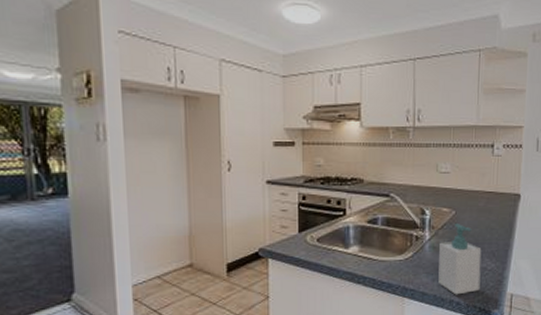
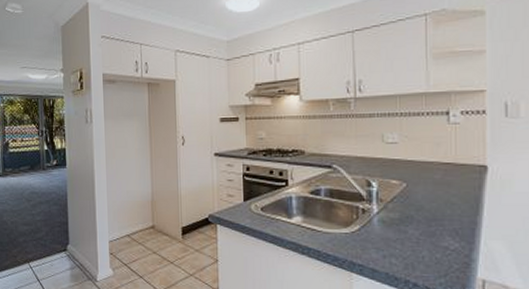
soap bottle: present [438,224,482,295] -> none [390,197,442,275]

